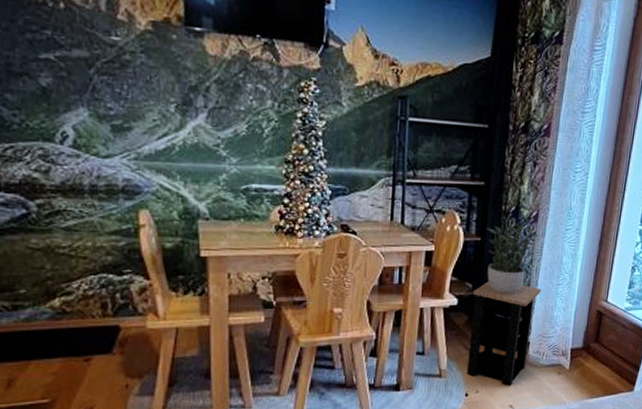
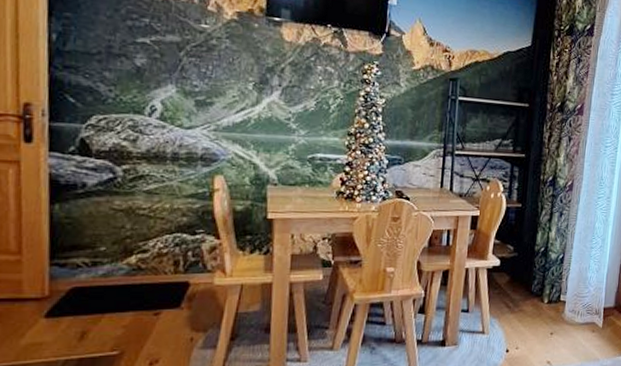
side table: present [467,281,541,387] -> none [508,244,576,344]
potted plant: present [486,221,539,295] -> none [526,189,574,257]

